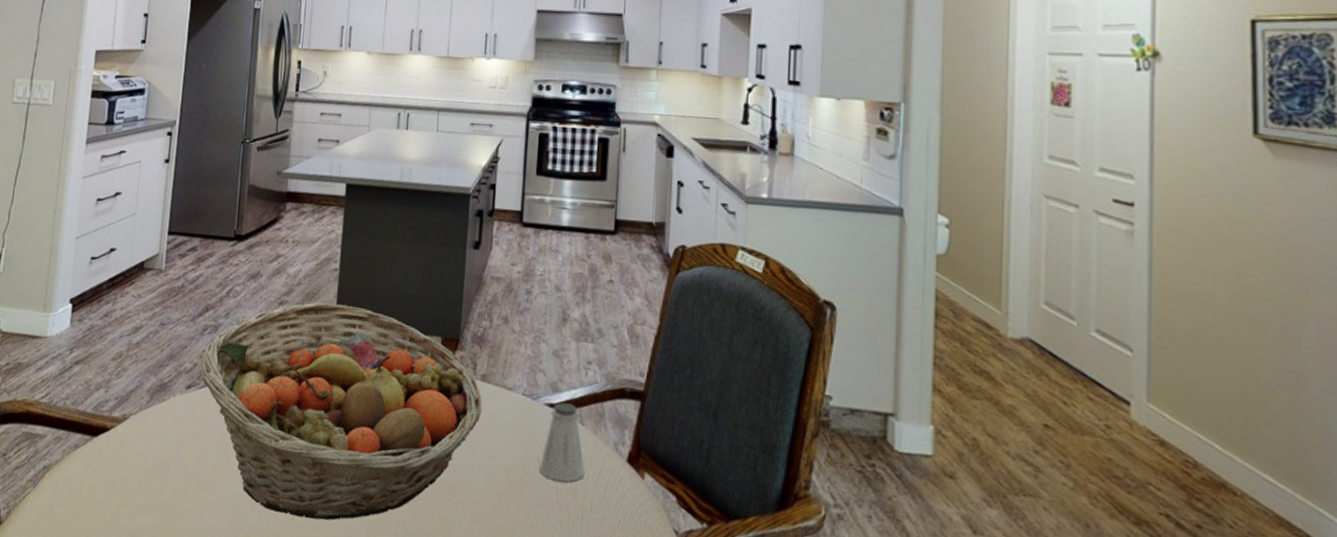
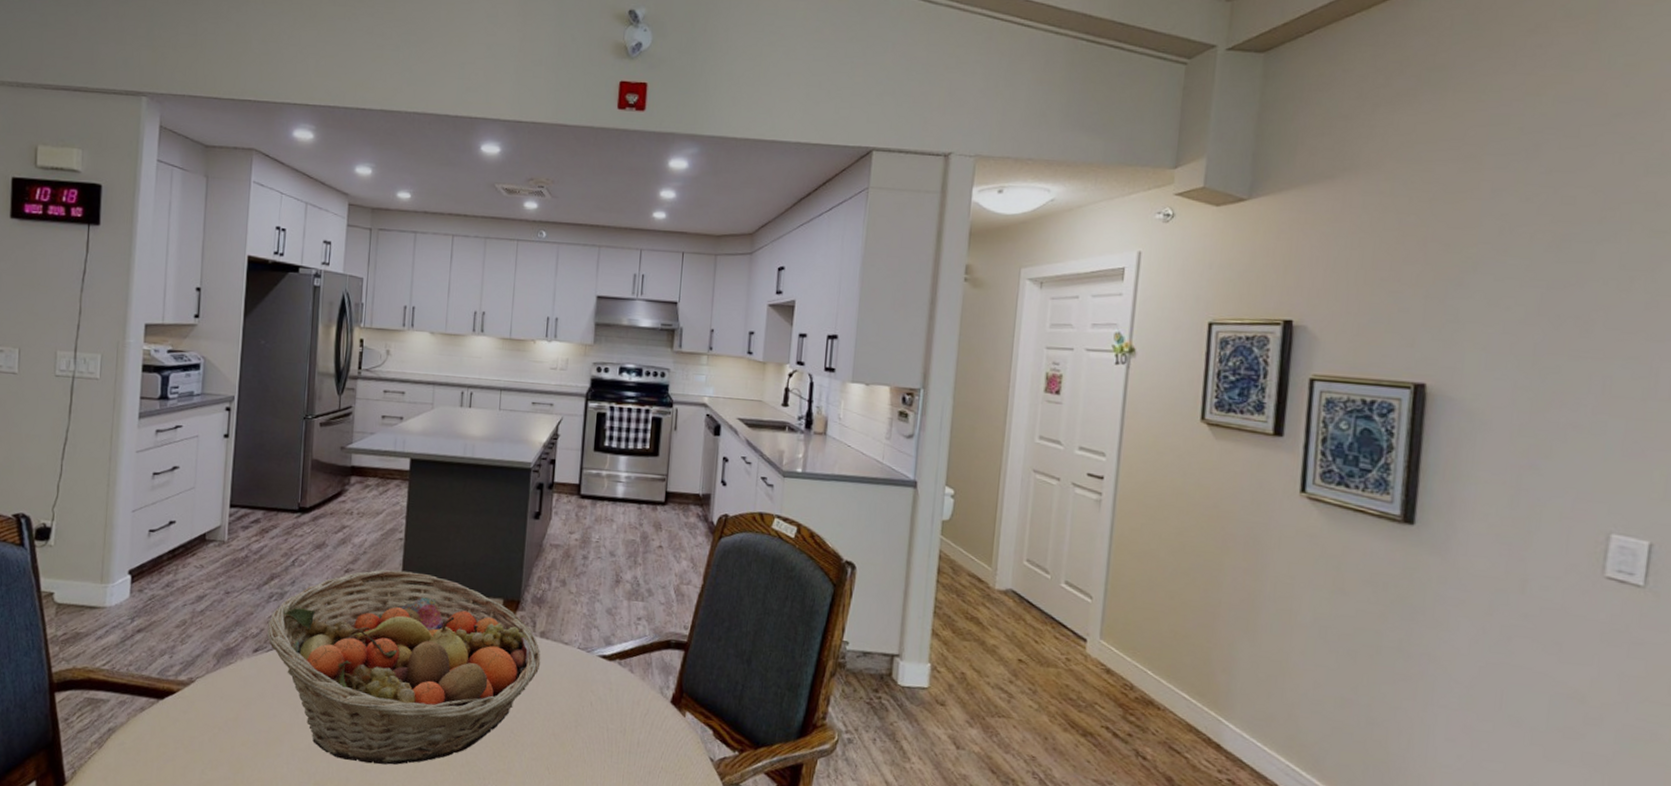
saltshaker: present [539,402,585,482] -> none [592,654,633,722]

